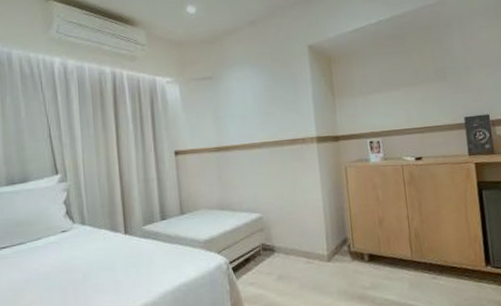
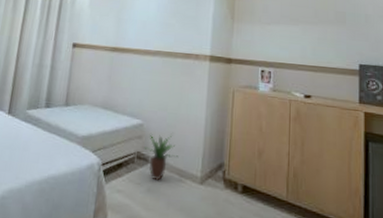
potted plant: none [267,220,303,267] -> present [144,133,179,181]

